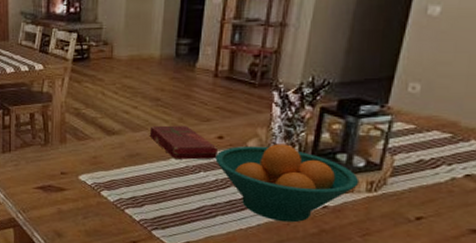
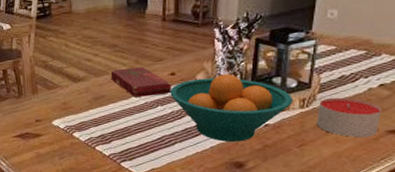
candle: none [384,183,466,235] -> present [316,97,382,138]

